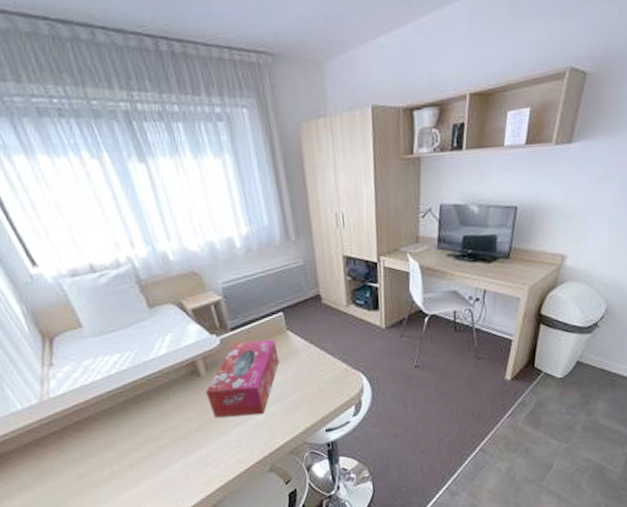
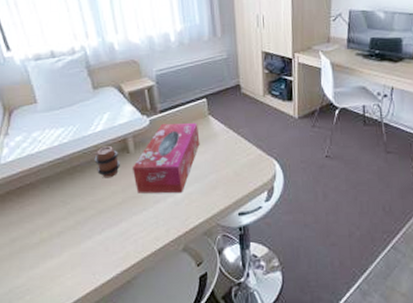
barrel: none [160,370,192,405] -> present [94,146,120,178]

